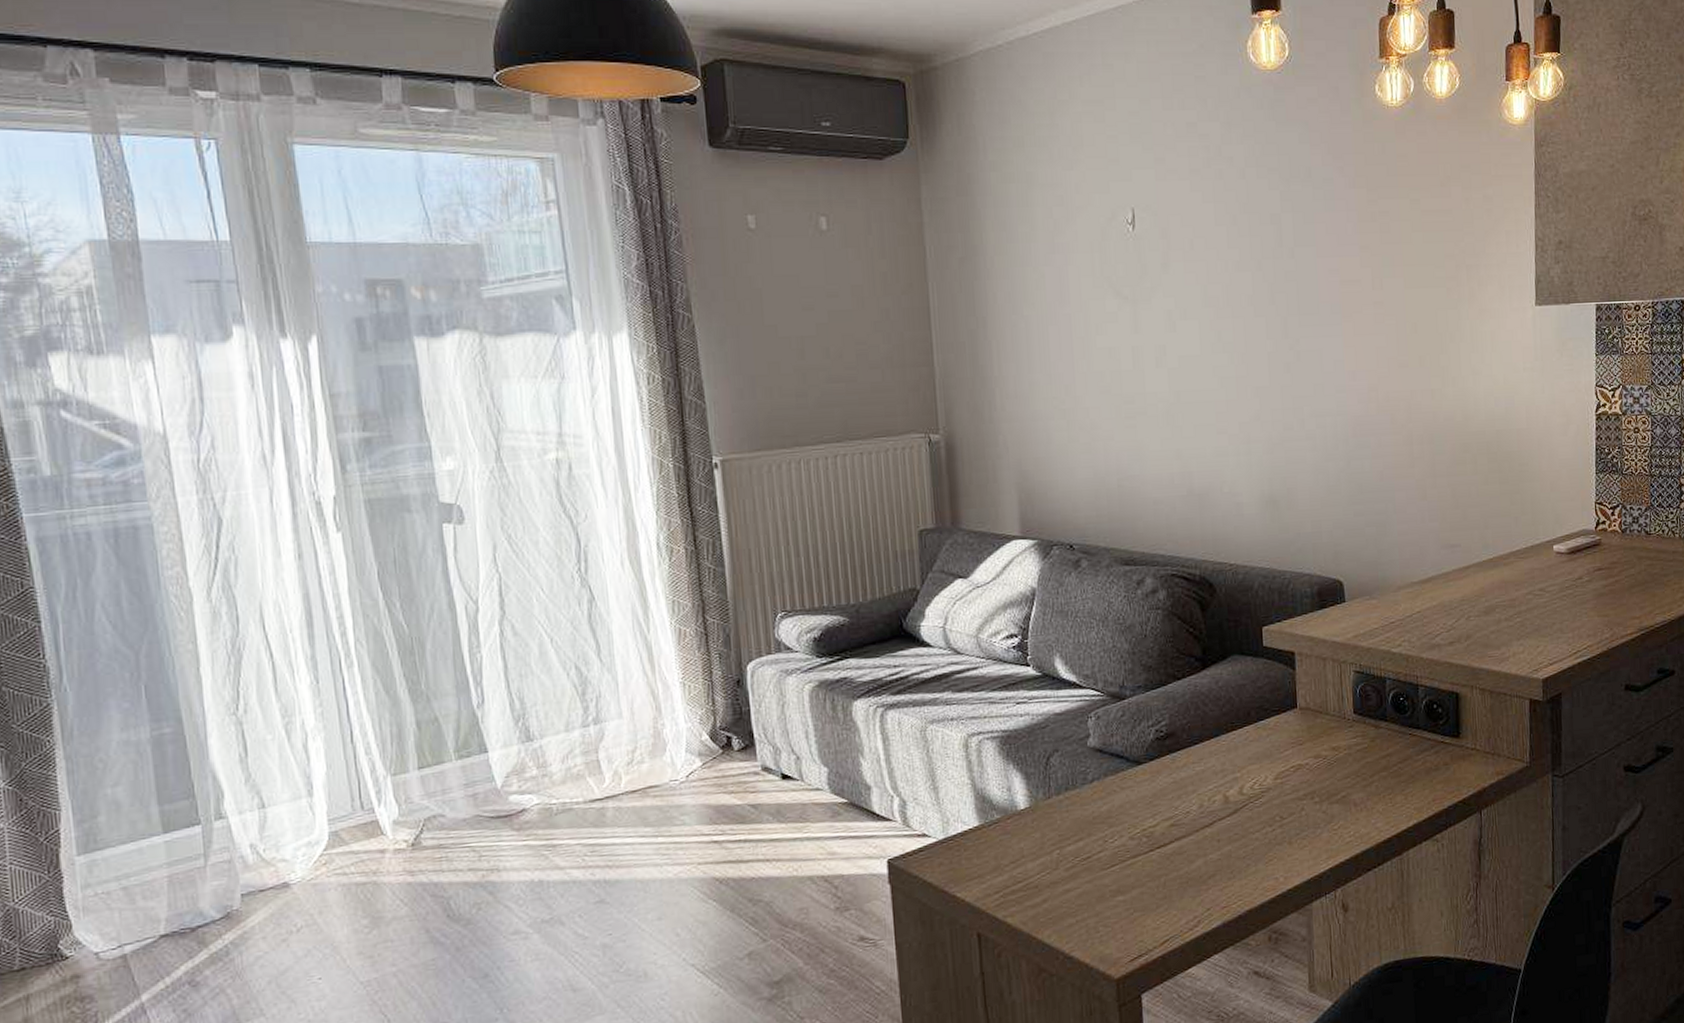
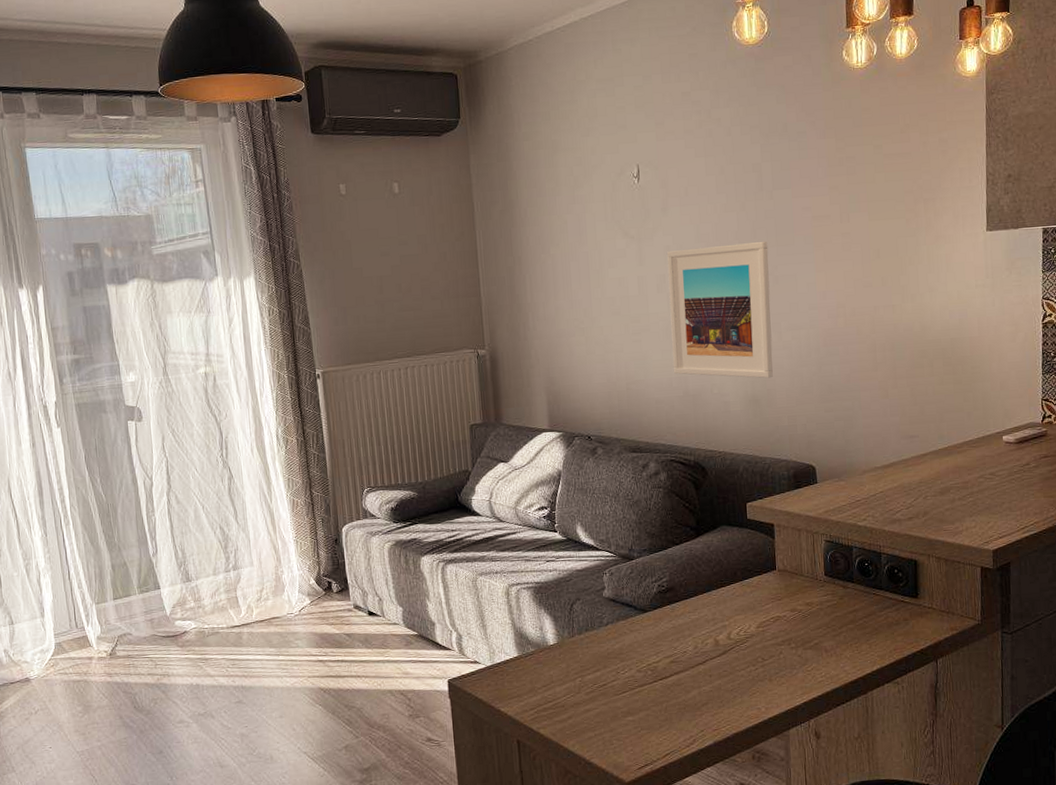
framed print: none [1168,308,1294,475] -> present [667,241,773,379]

